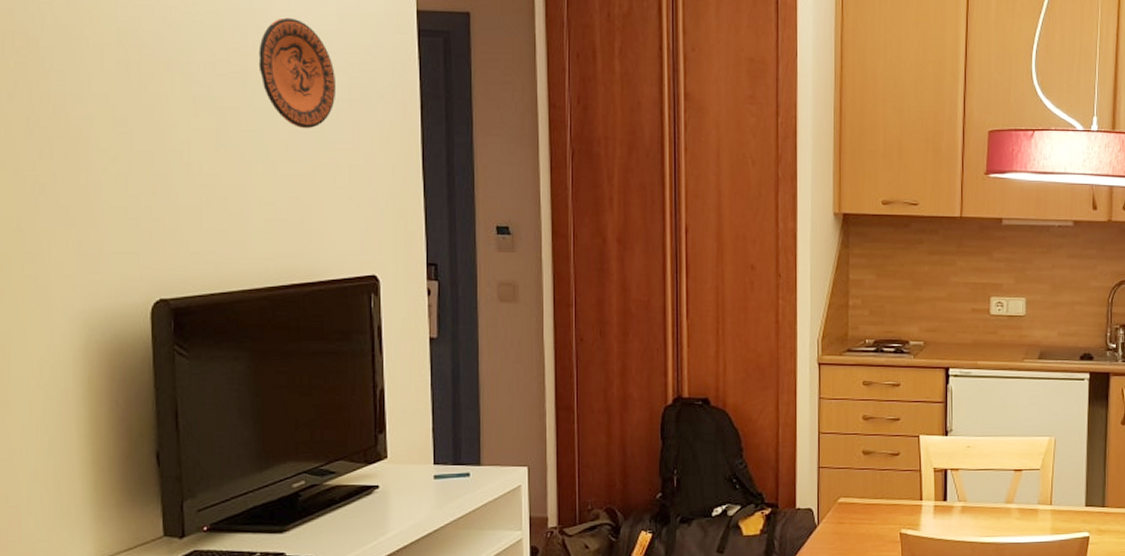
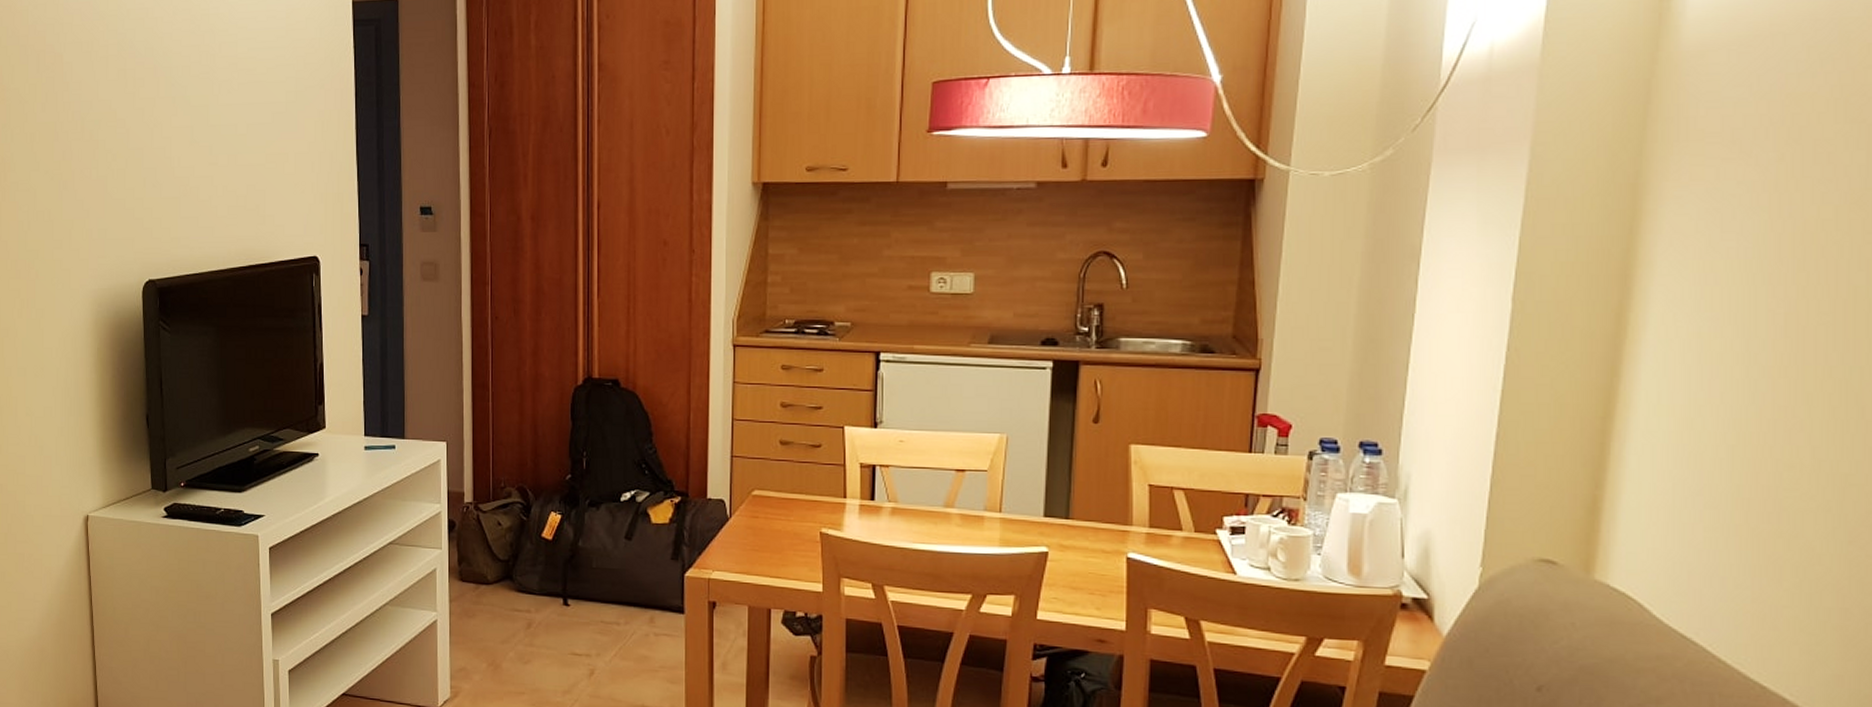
decorative plate: present [258,17,337,129] -> none [223,18,285,122]

